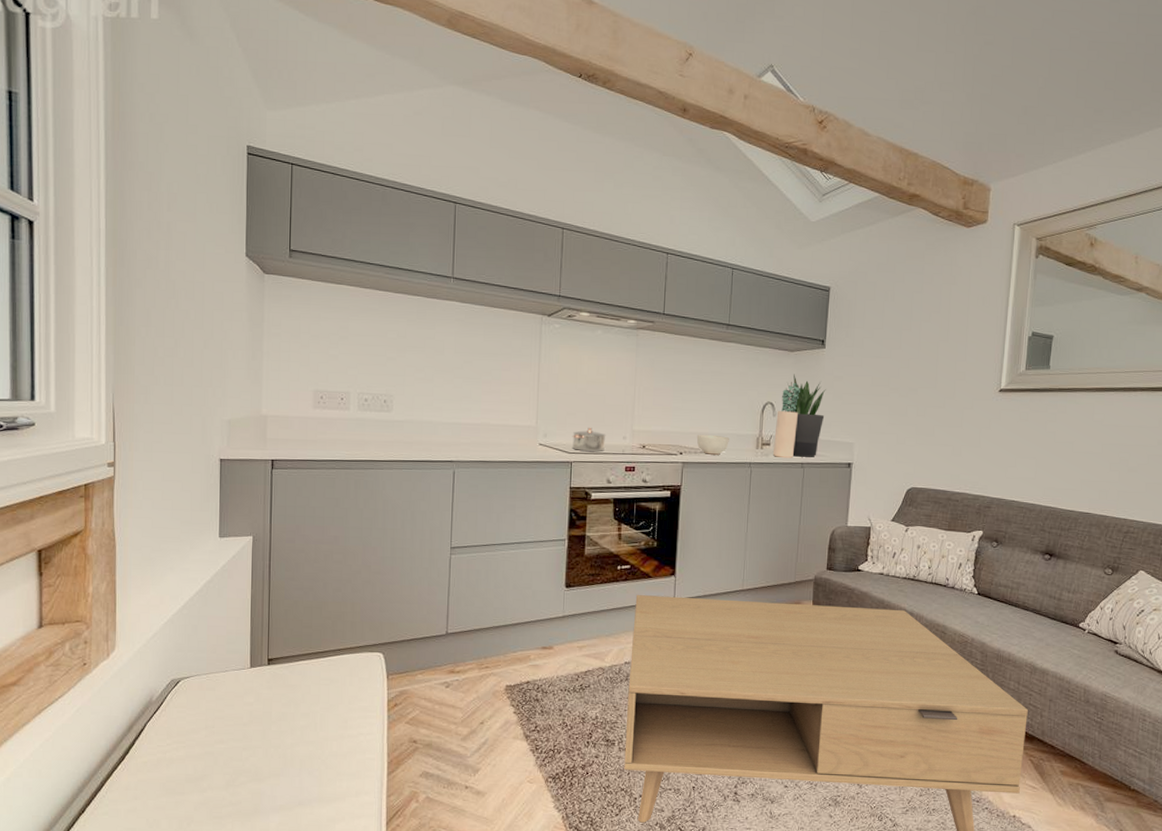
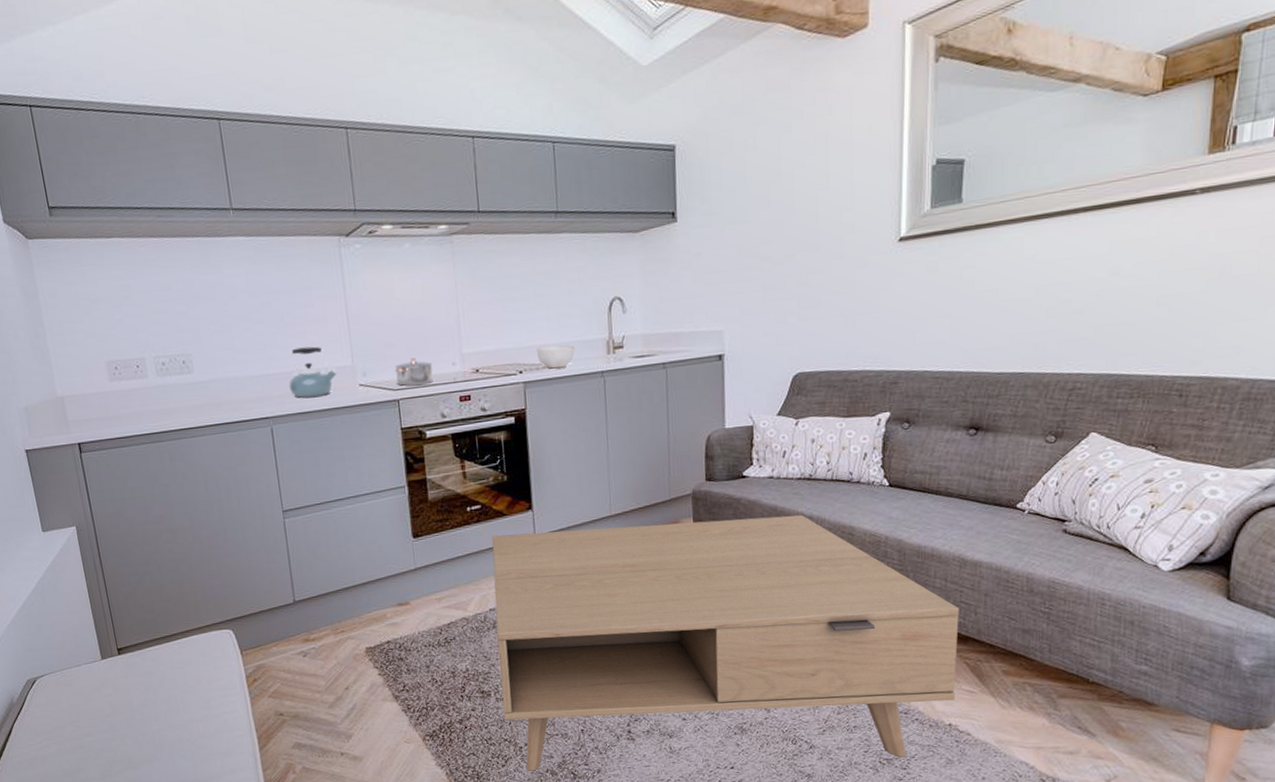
kettle: none [476,404,523,450] -> present [289,346,339,399]
vase: present [772,380,801,459] -> none [627,265,654,361]
planter: present [787,374,826,457] -> none [636,259,685,357]

